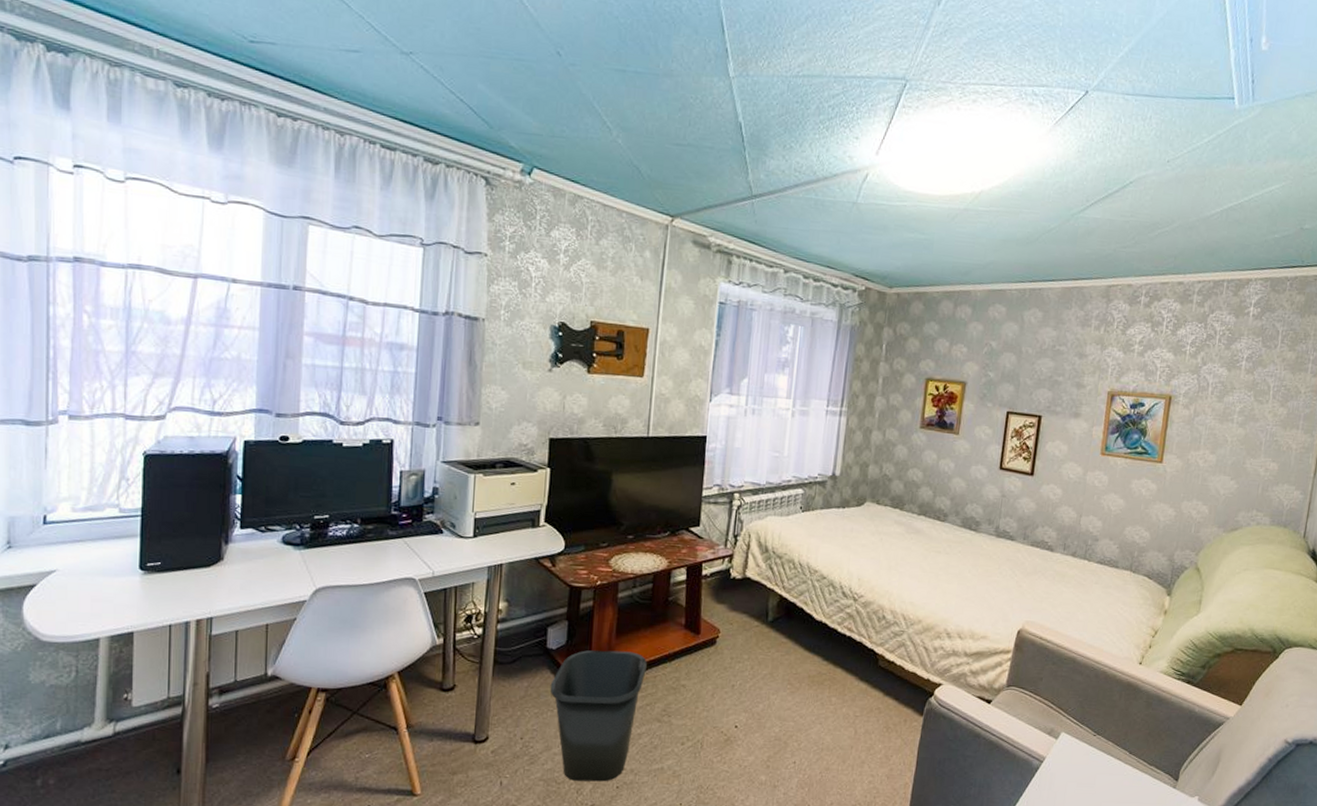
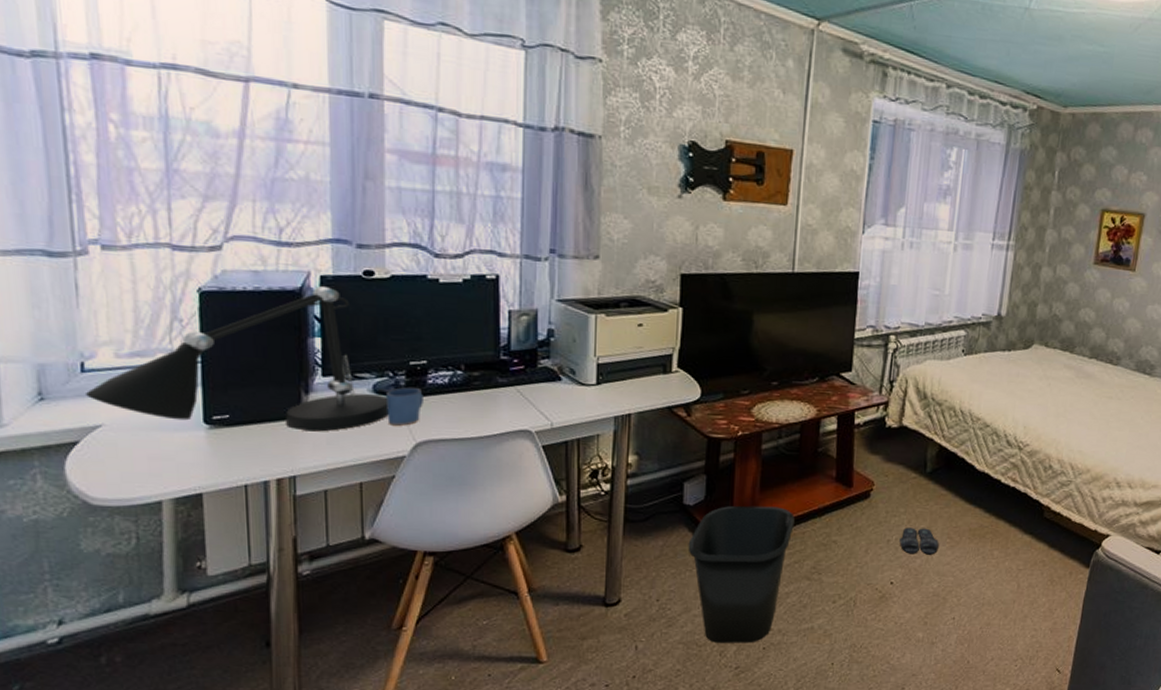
desk lamp: none [46,450,295,578] -> present [86,286,389,432]
mug: none [292,538,324,573] -> present [387,387,423,426]
slippers: none [743,673,780,700] -> present [899,527,939,555]

